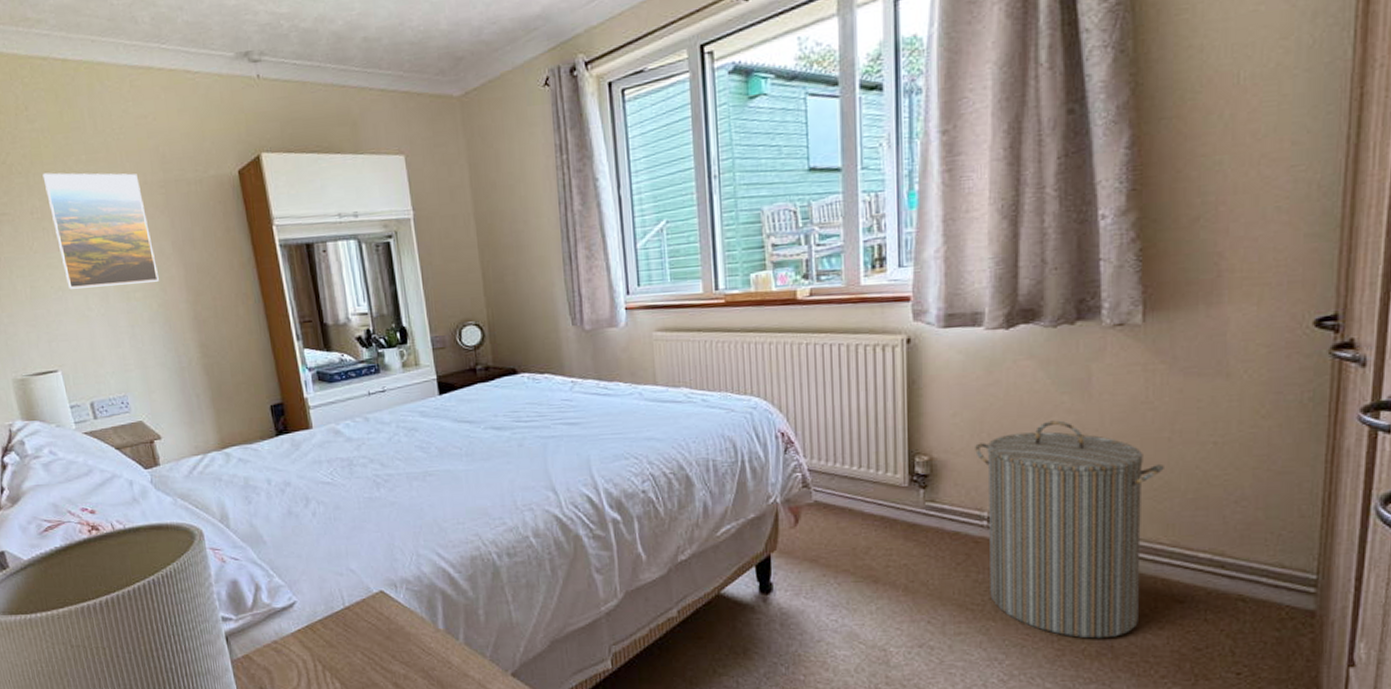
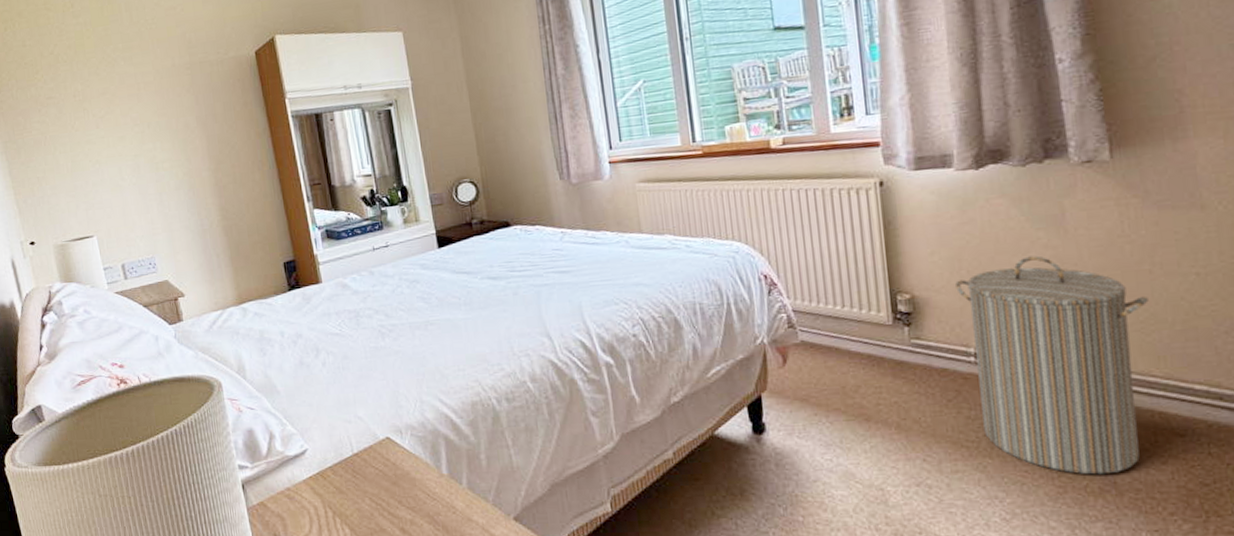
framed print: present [42,172,159,289] -> none [84,58,184,162]

